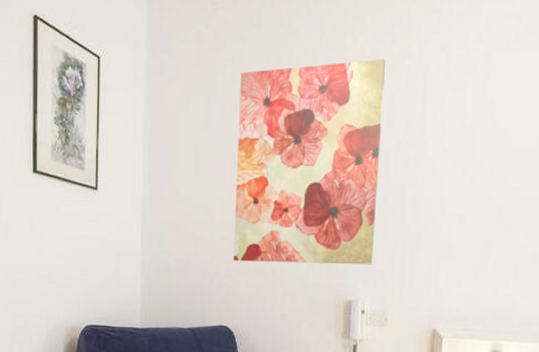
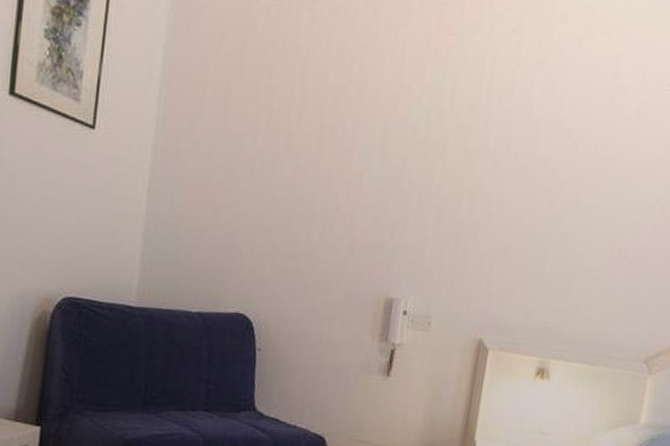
wall art: present [233,59,386,265] -> none [259,16,454,260]

